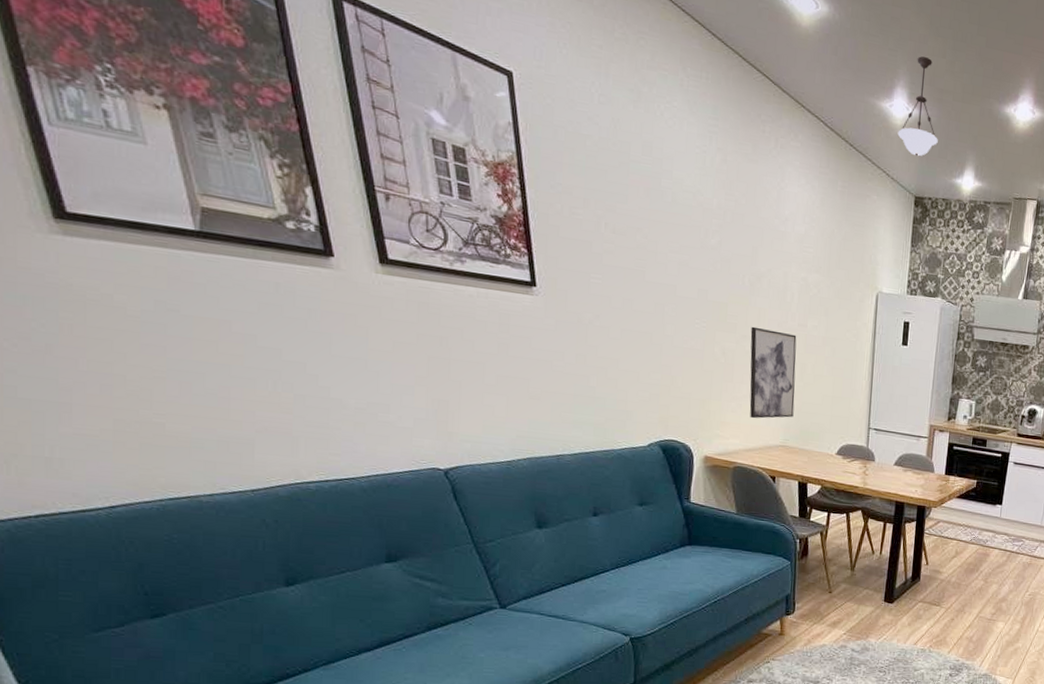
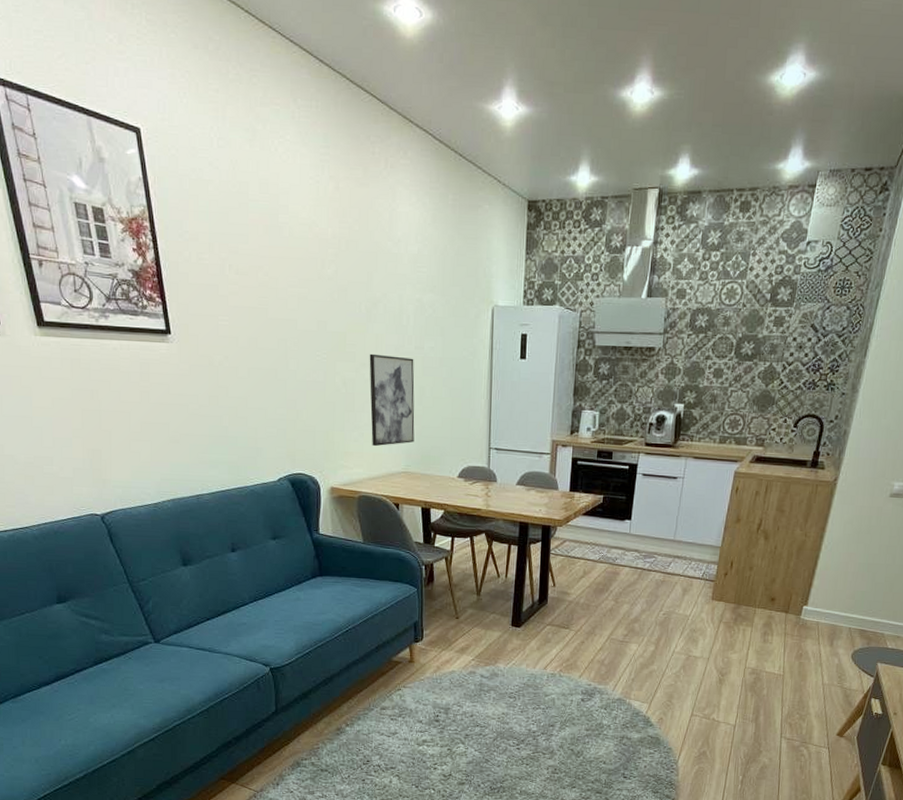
pendant light: present [897,56,938,157] -> none [507,50,550,158]

